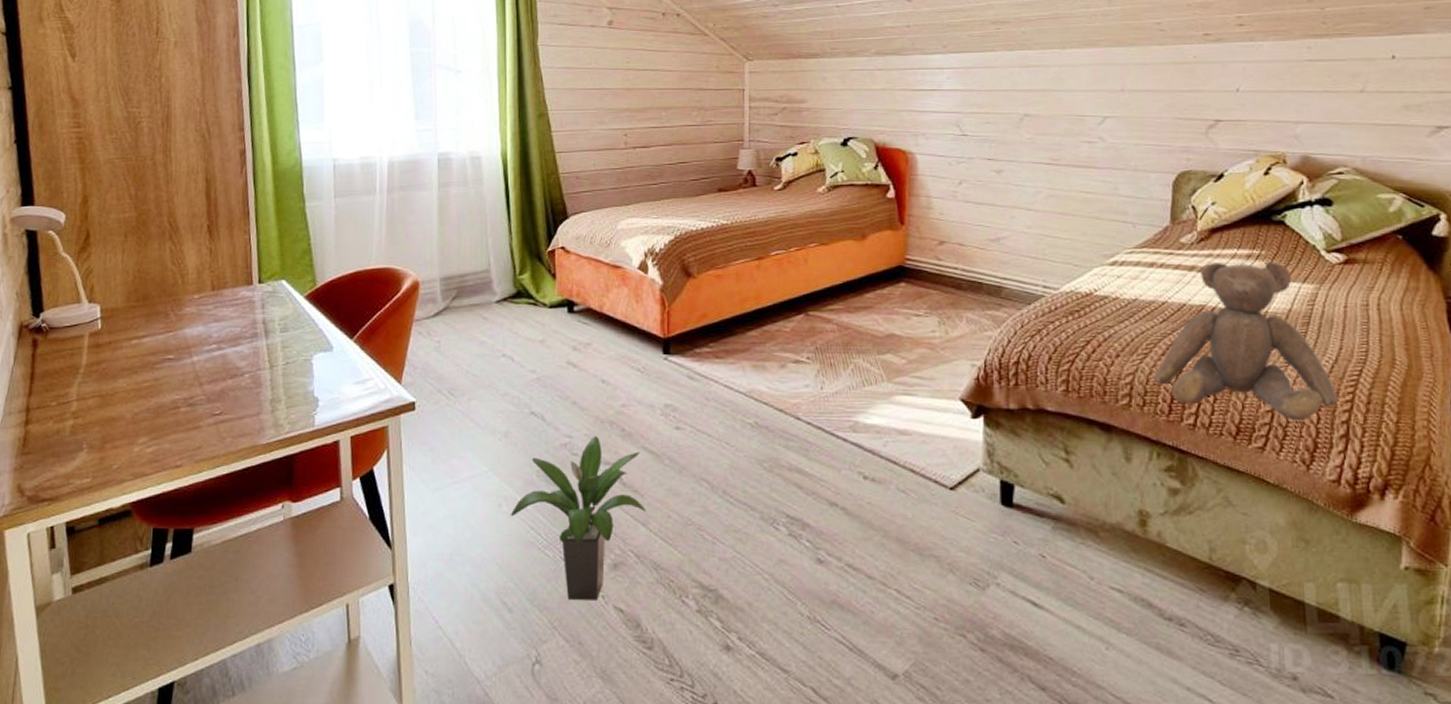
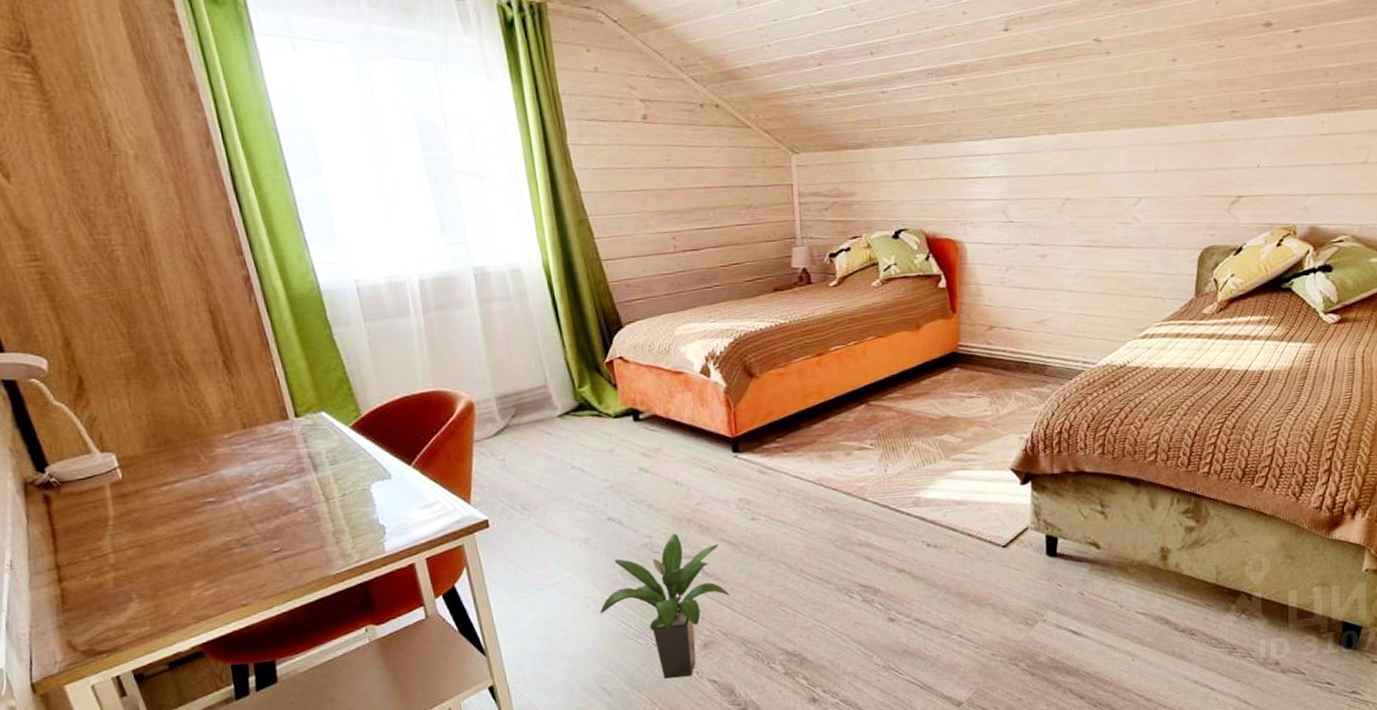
teddy bear: present [1154,261,1338,421] -> none [1177,325,1325,462]

